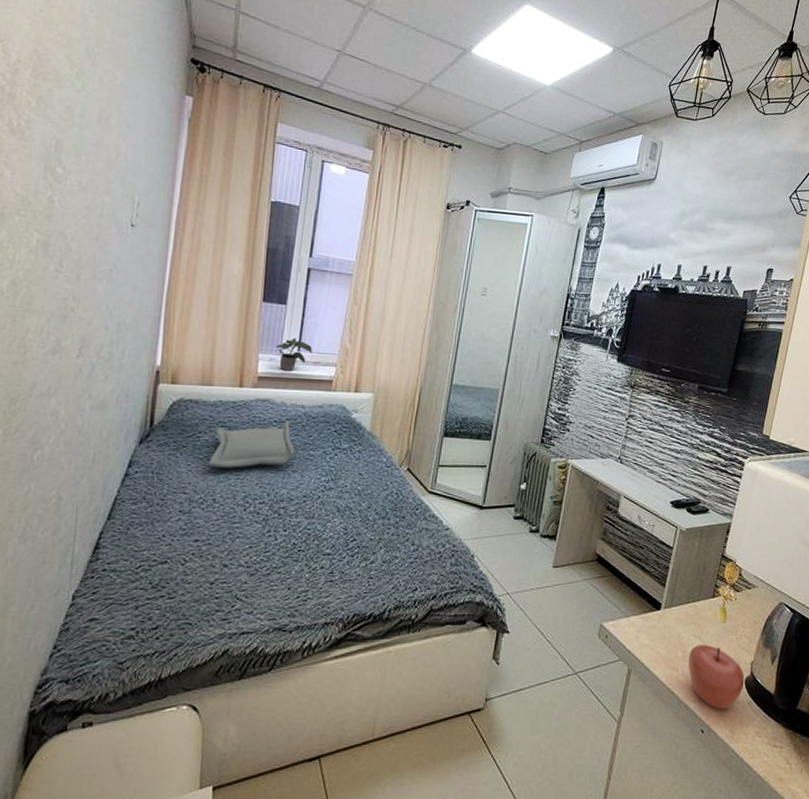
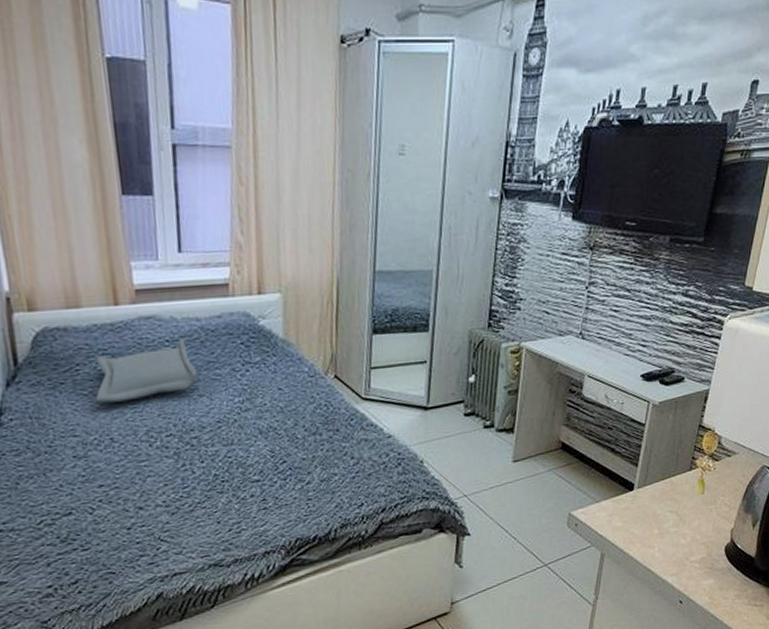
potted plant: present [275,338,312,371] -> none [149,236,197,279]
fruit: present [688,645,745,710] -> none [664,518,724,580]

